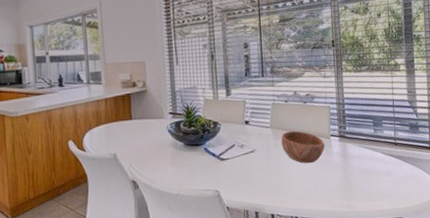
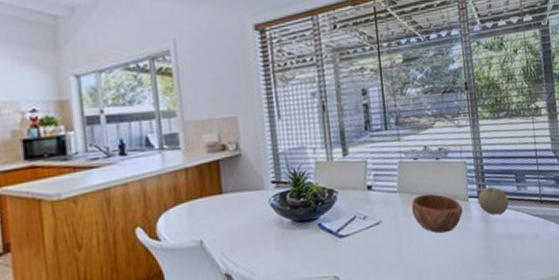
fruit: none [339,129,367,152] -> present [478,187,509,215]

